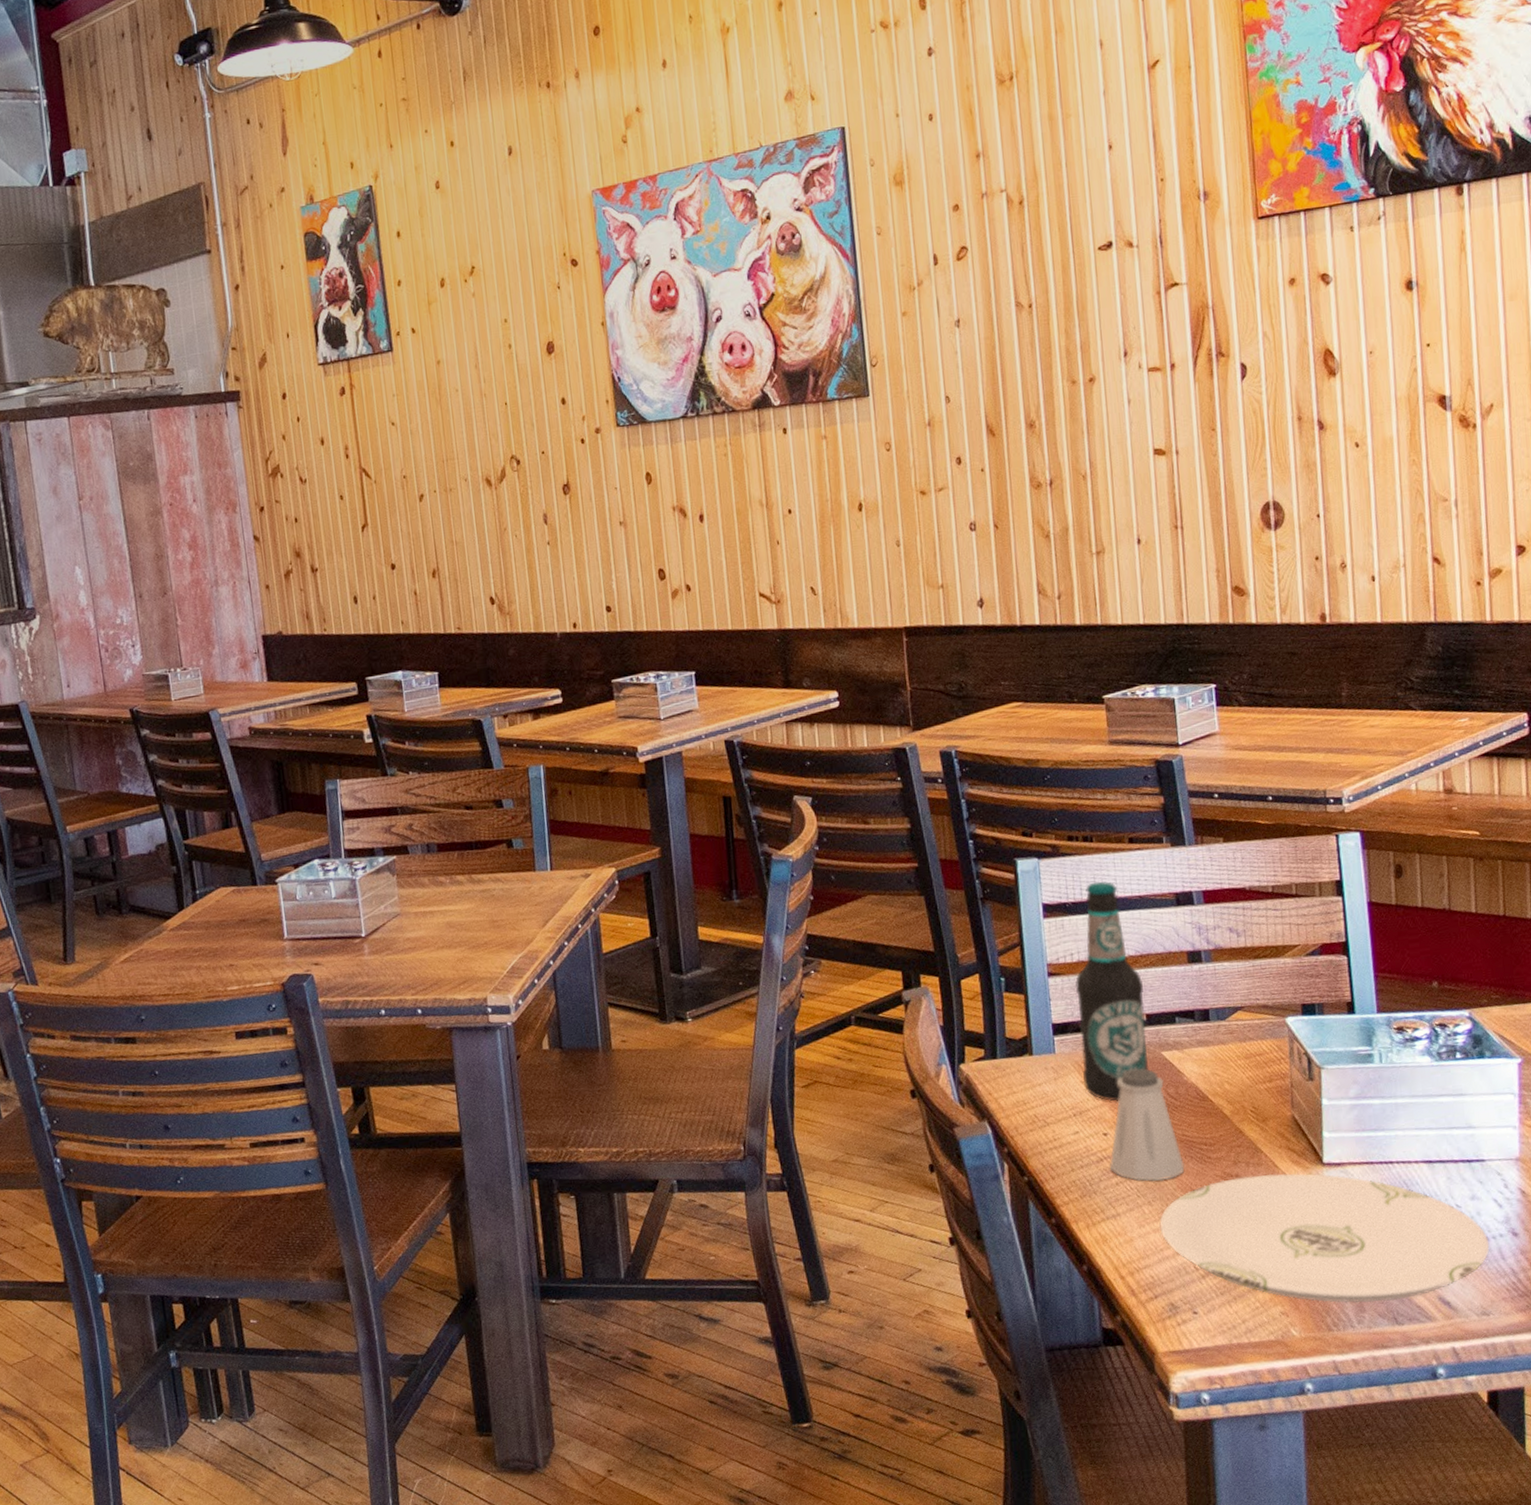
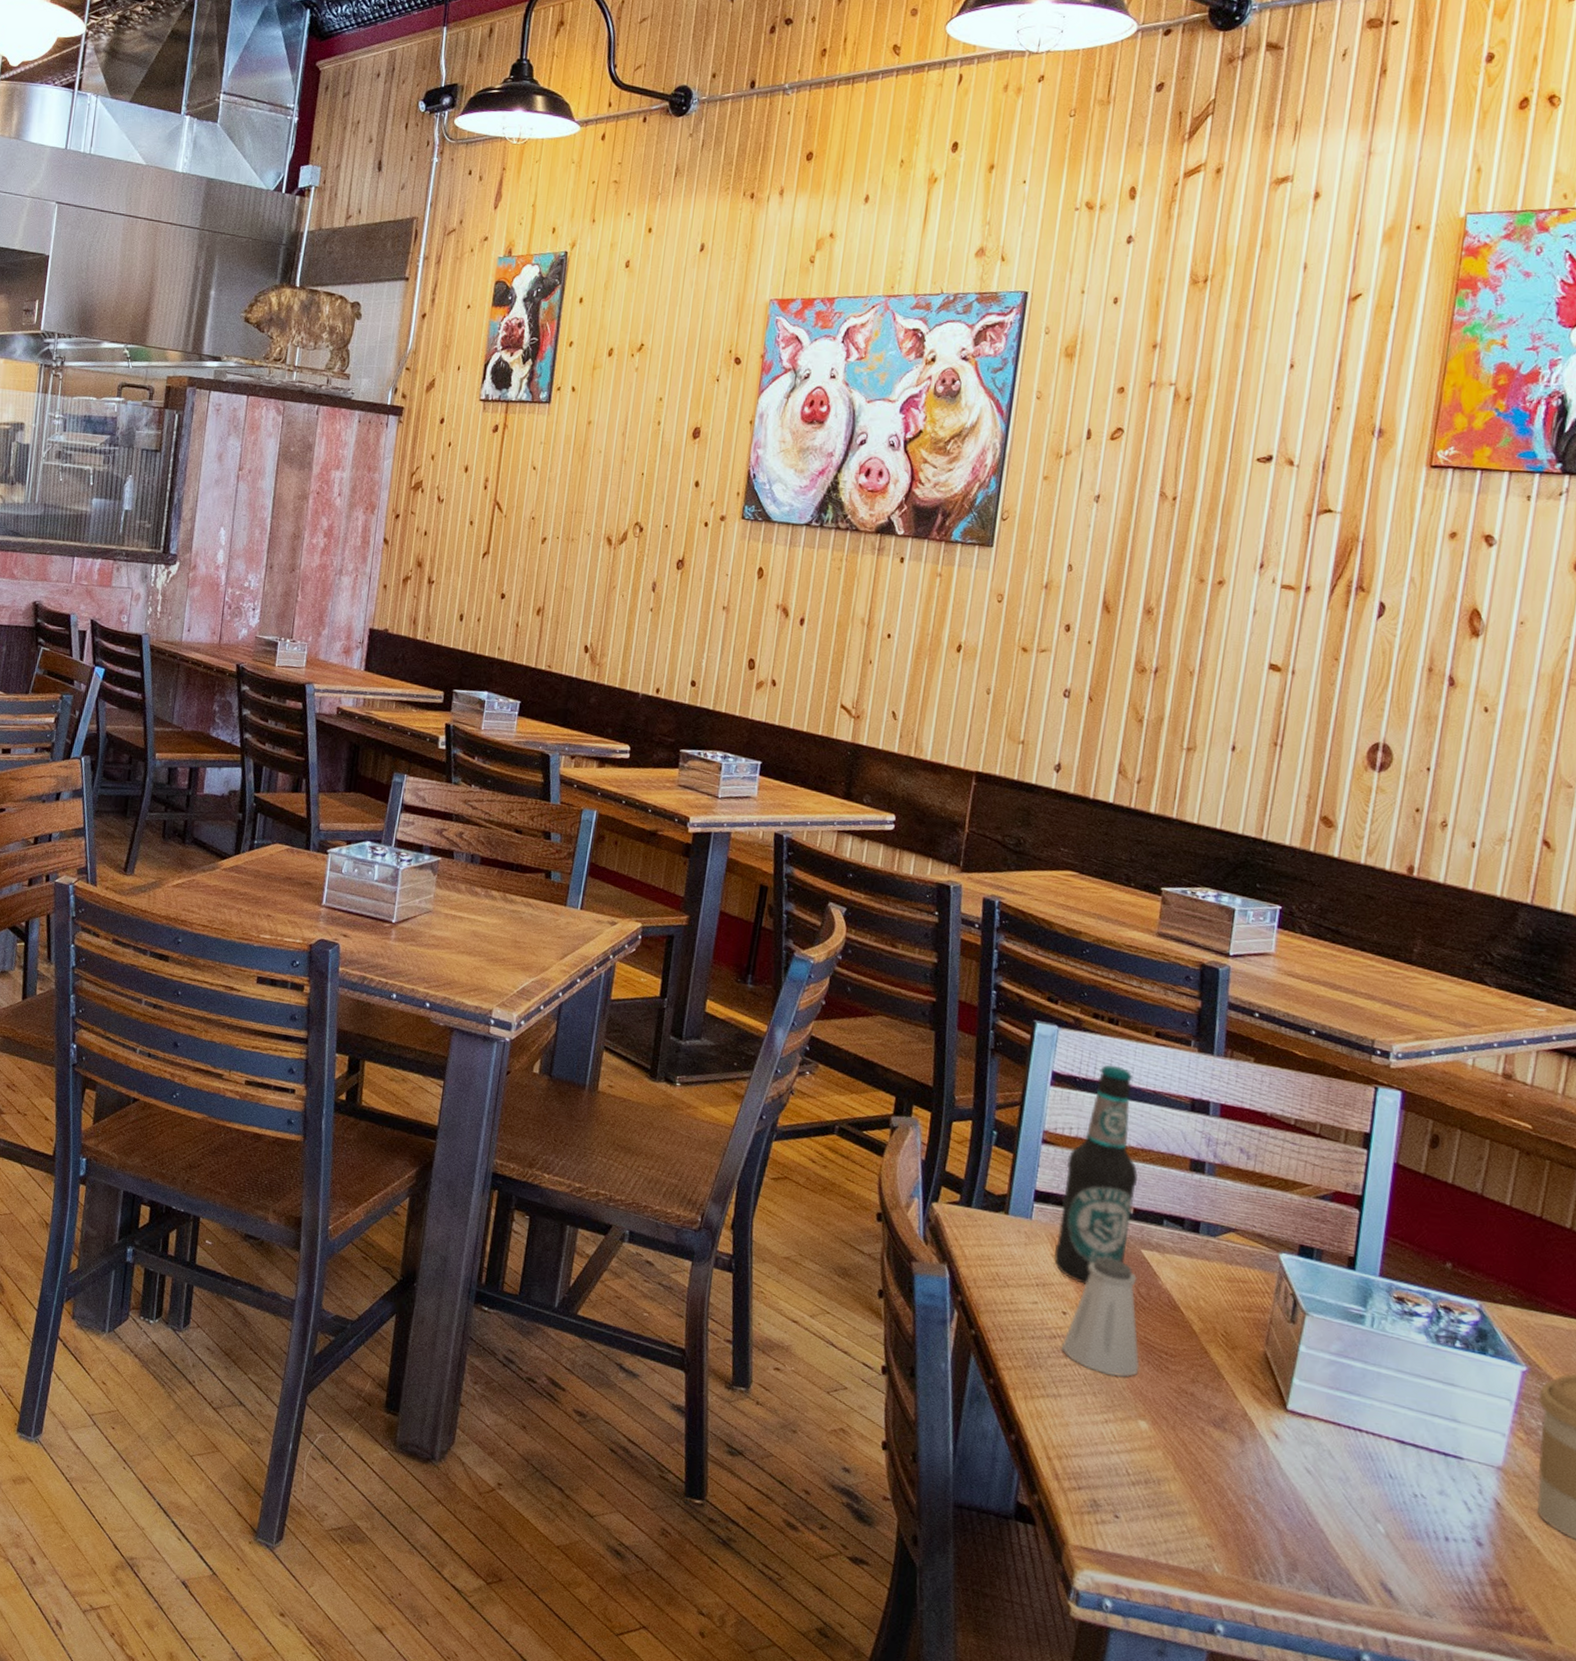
plate: present [1159,1173,1490,1303] -> none [1099,1393,1449,1575]

